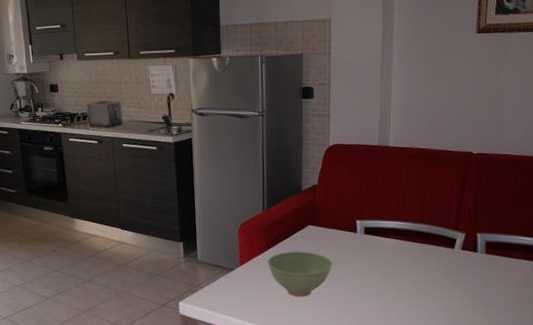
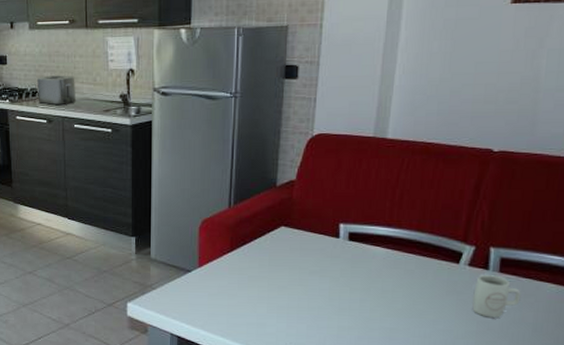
bowl: present [268,251,333,297] -> none [231,255,308,308]
mug: none [467,256,504,292] -> present [472,275,521,318]

